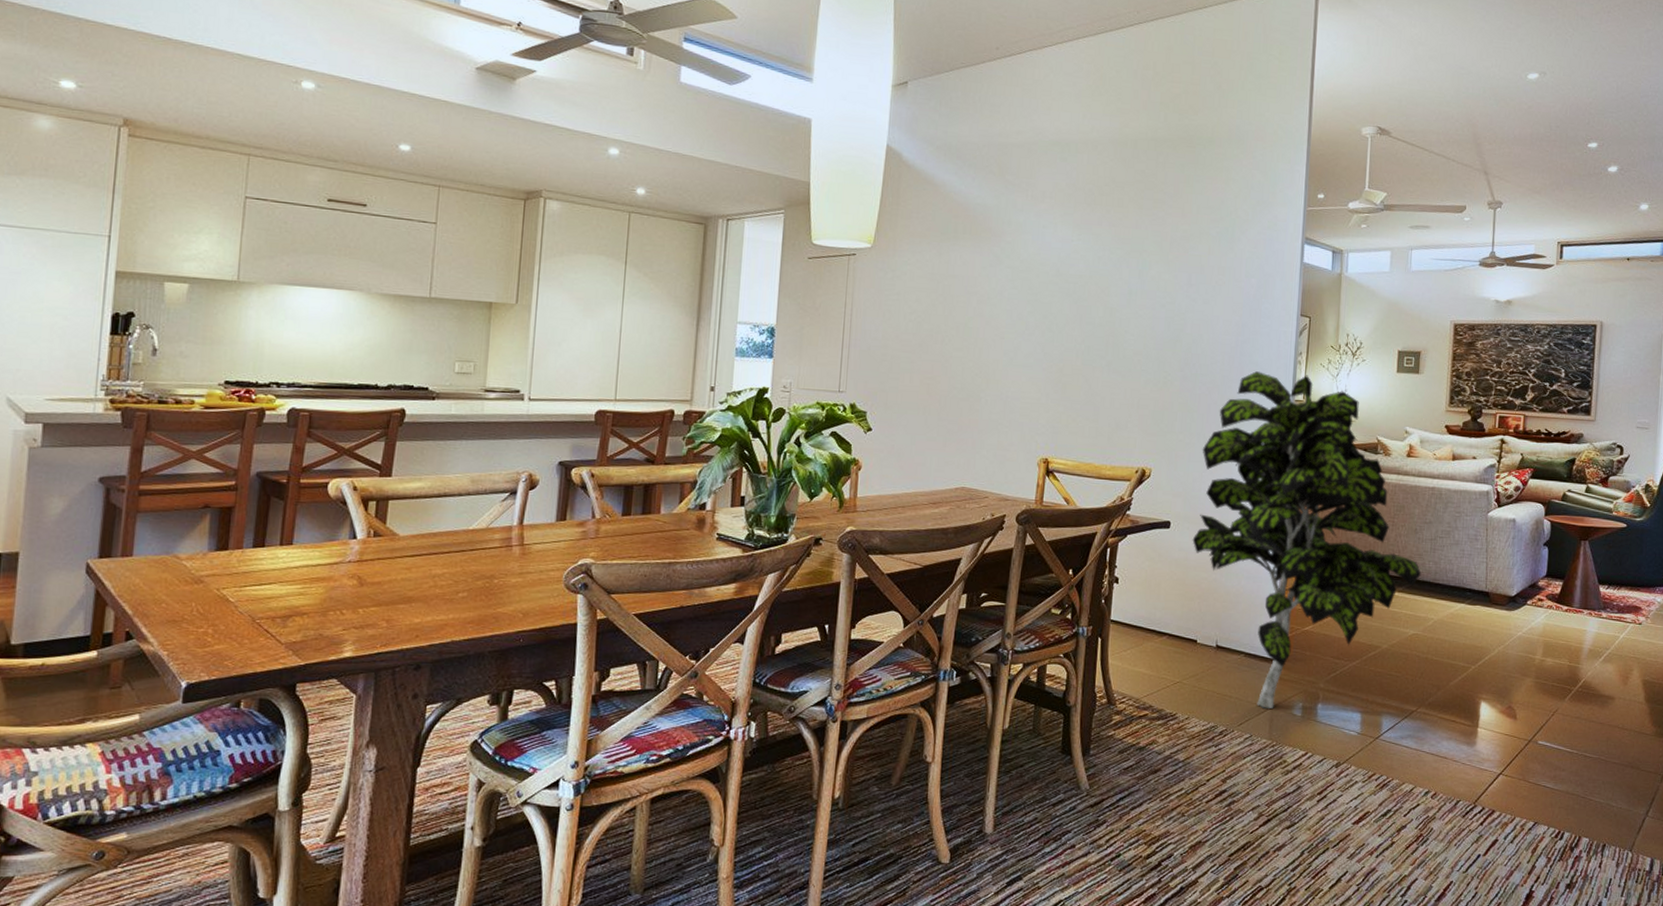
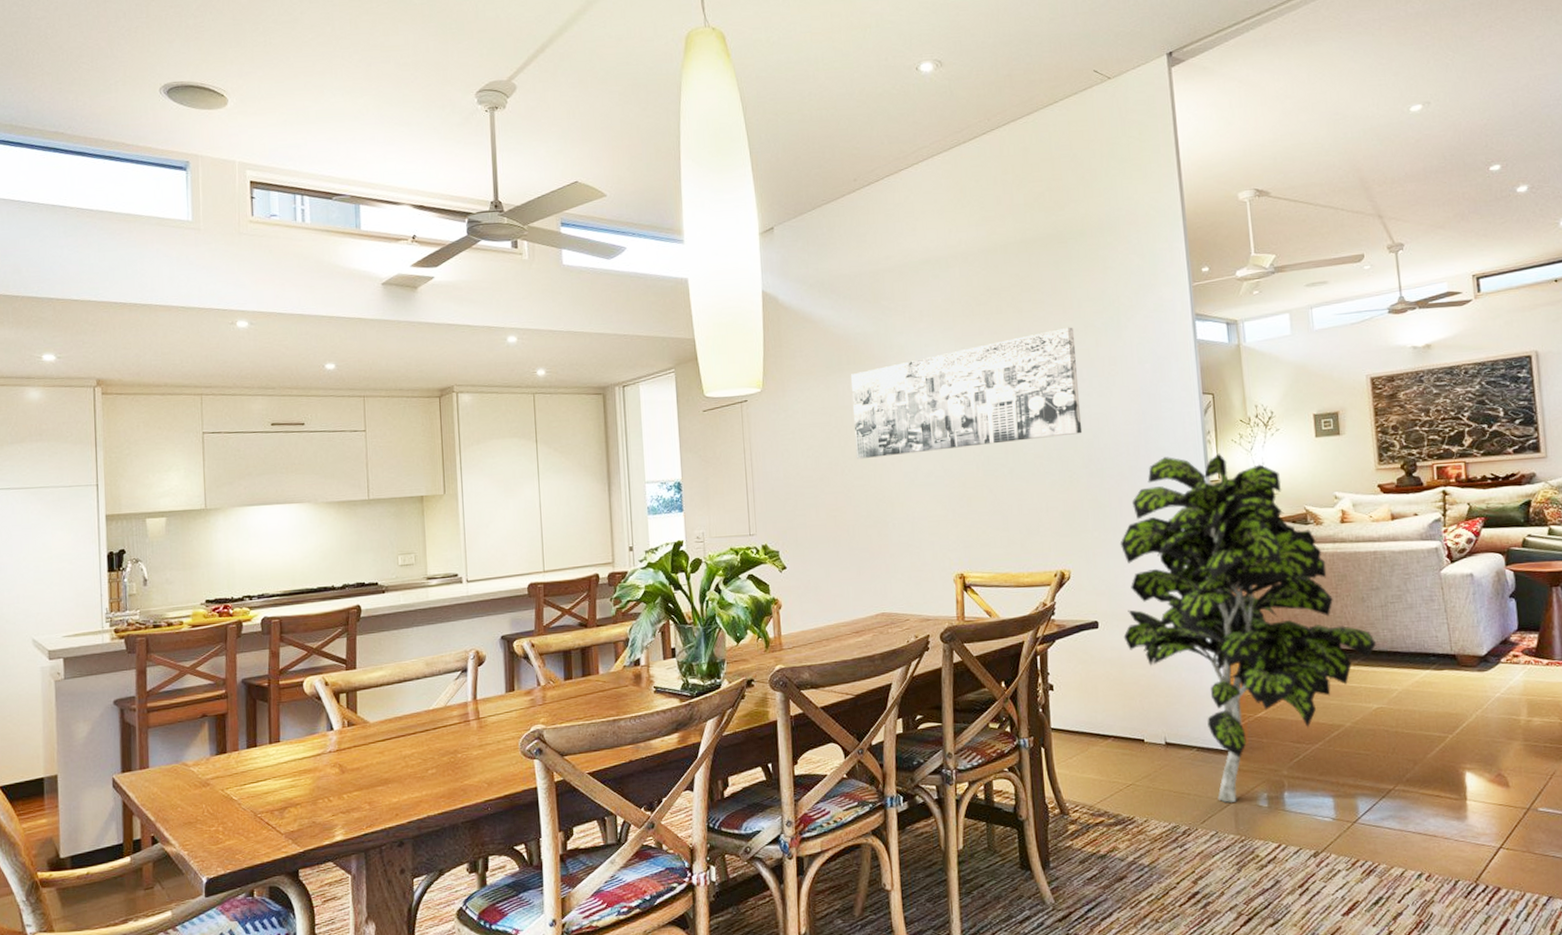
wall art: none [958,230,1190,337] -> present [850,327,1083,460]

